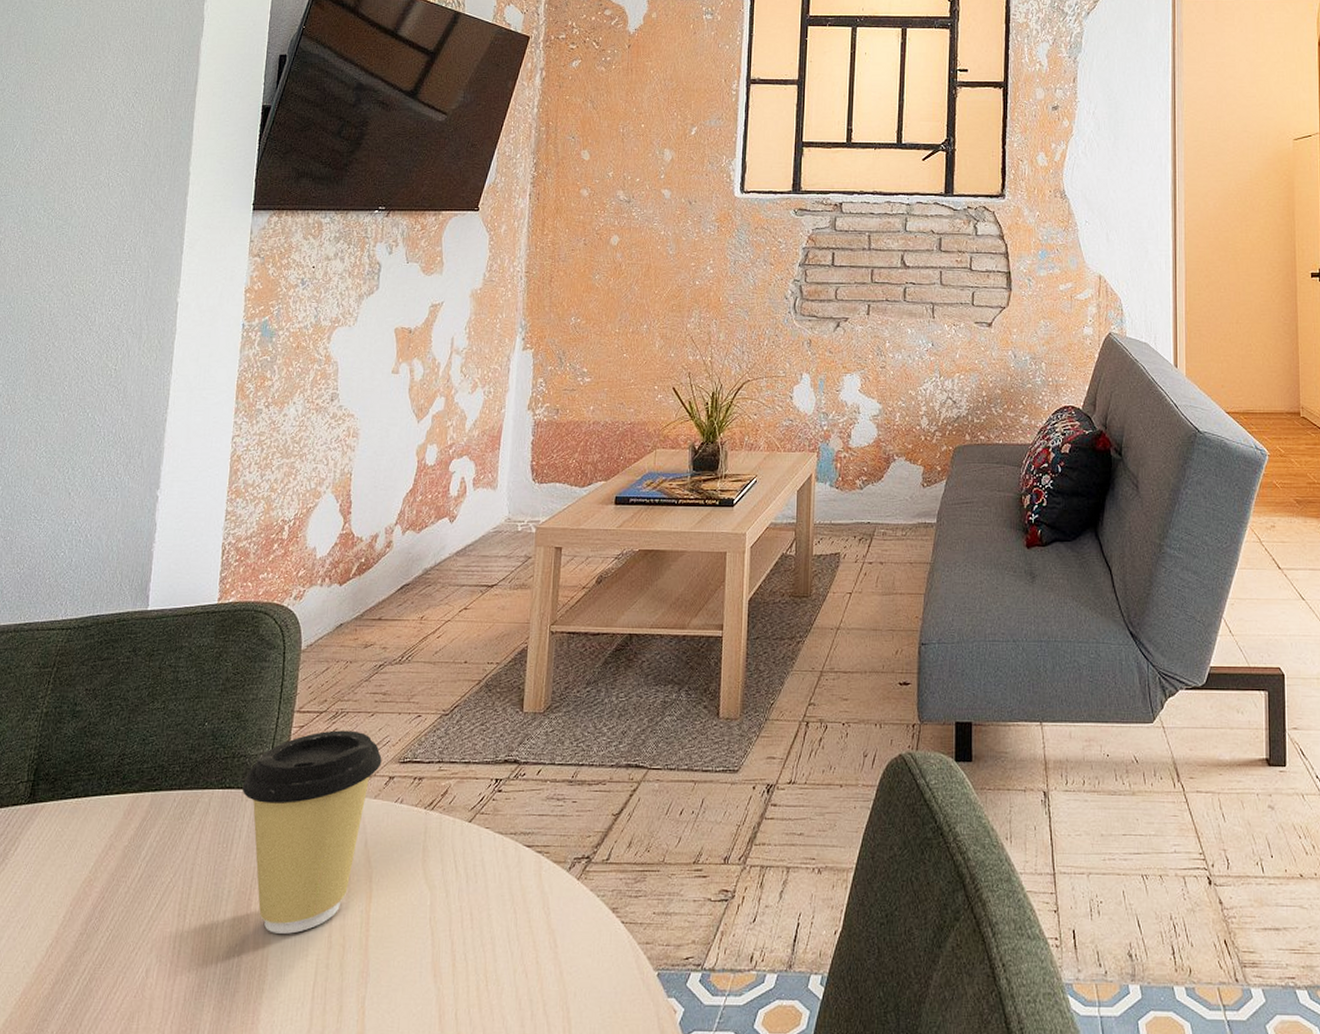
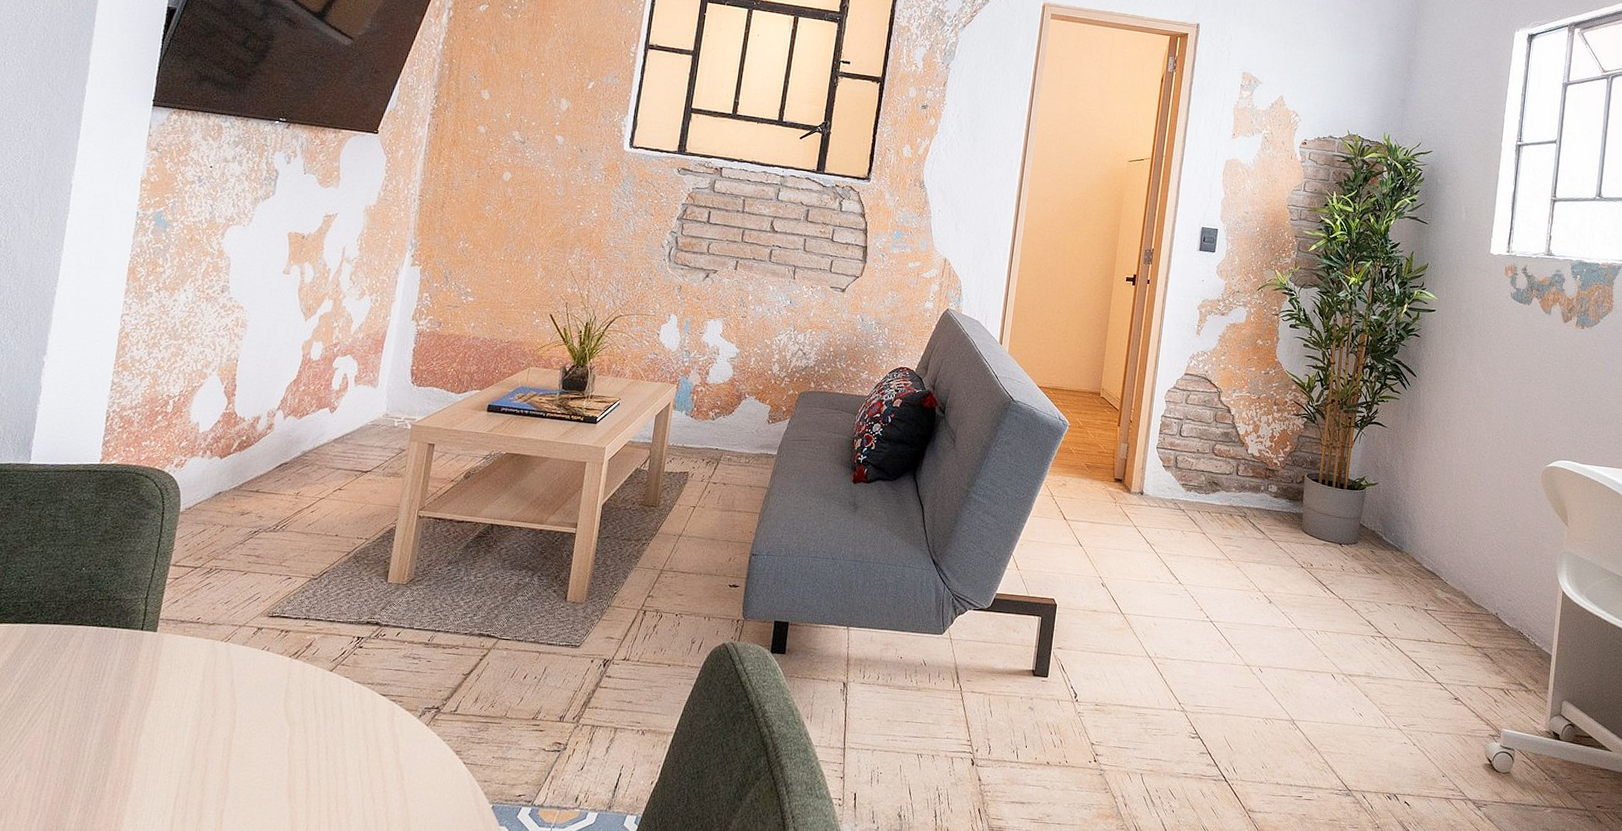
coffee cup: present [242,730,382,934] -> none [115,584,252,754]

